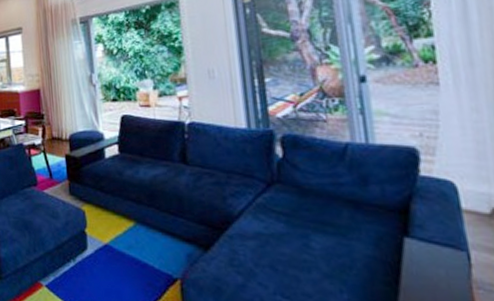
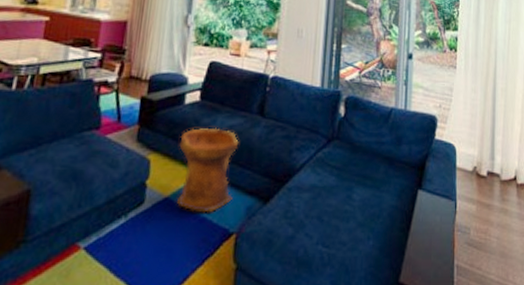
woven basket: none [107,178,170,259] -> present [176,127,239,213]

